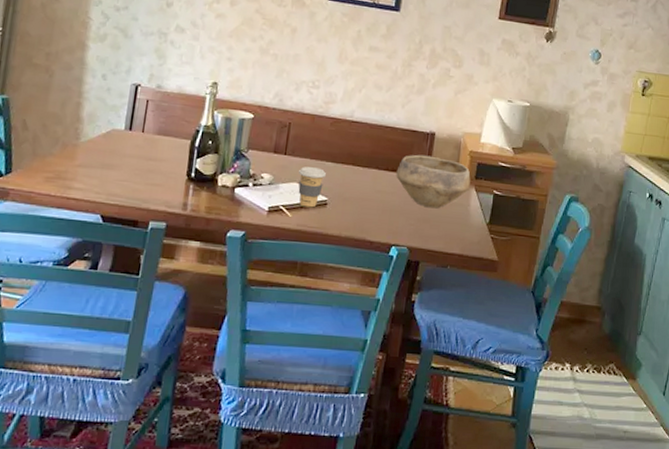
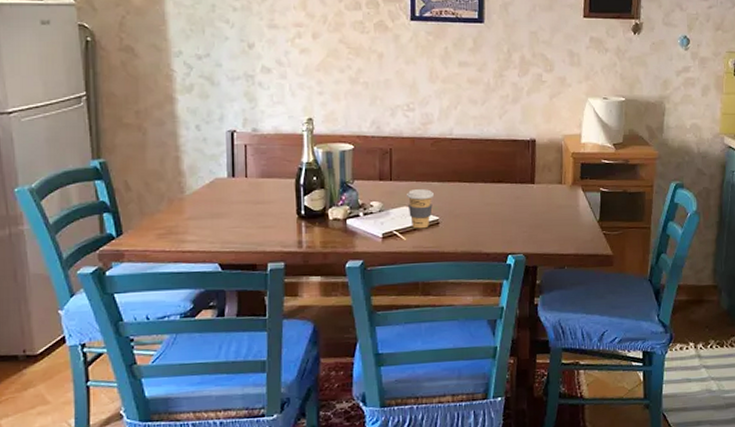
bowl: present [396,154,471,209] -> none [502,162,576,214]

